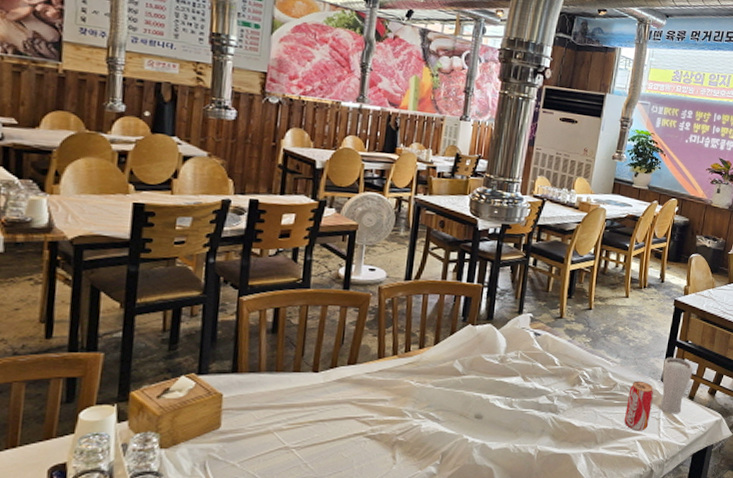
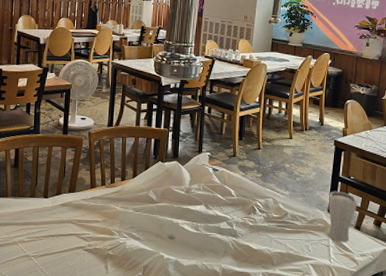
beverage can: present [624,381,654,431] -> none [296,211,322,256]

